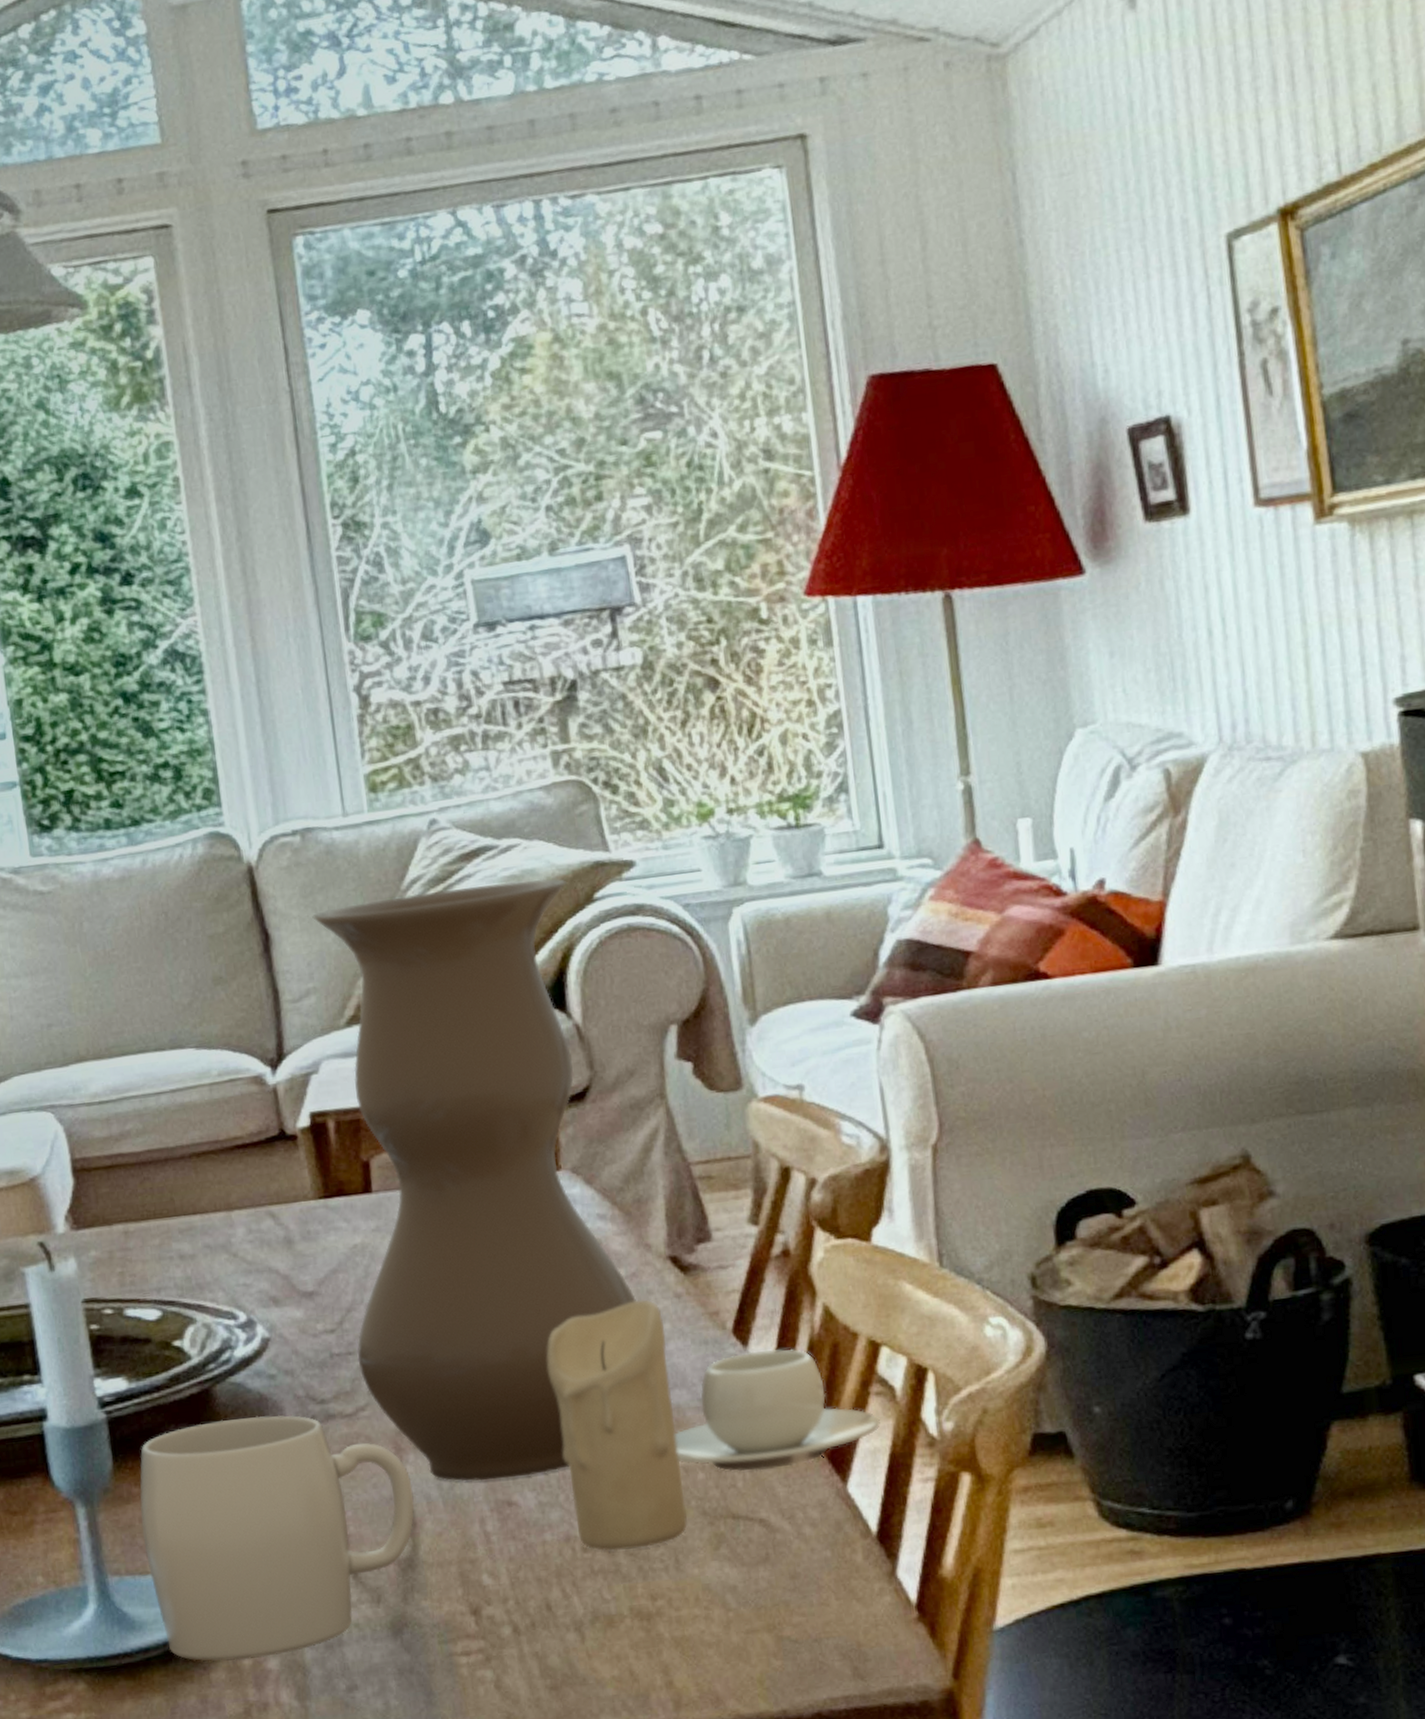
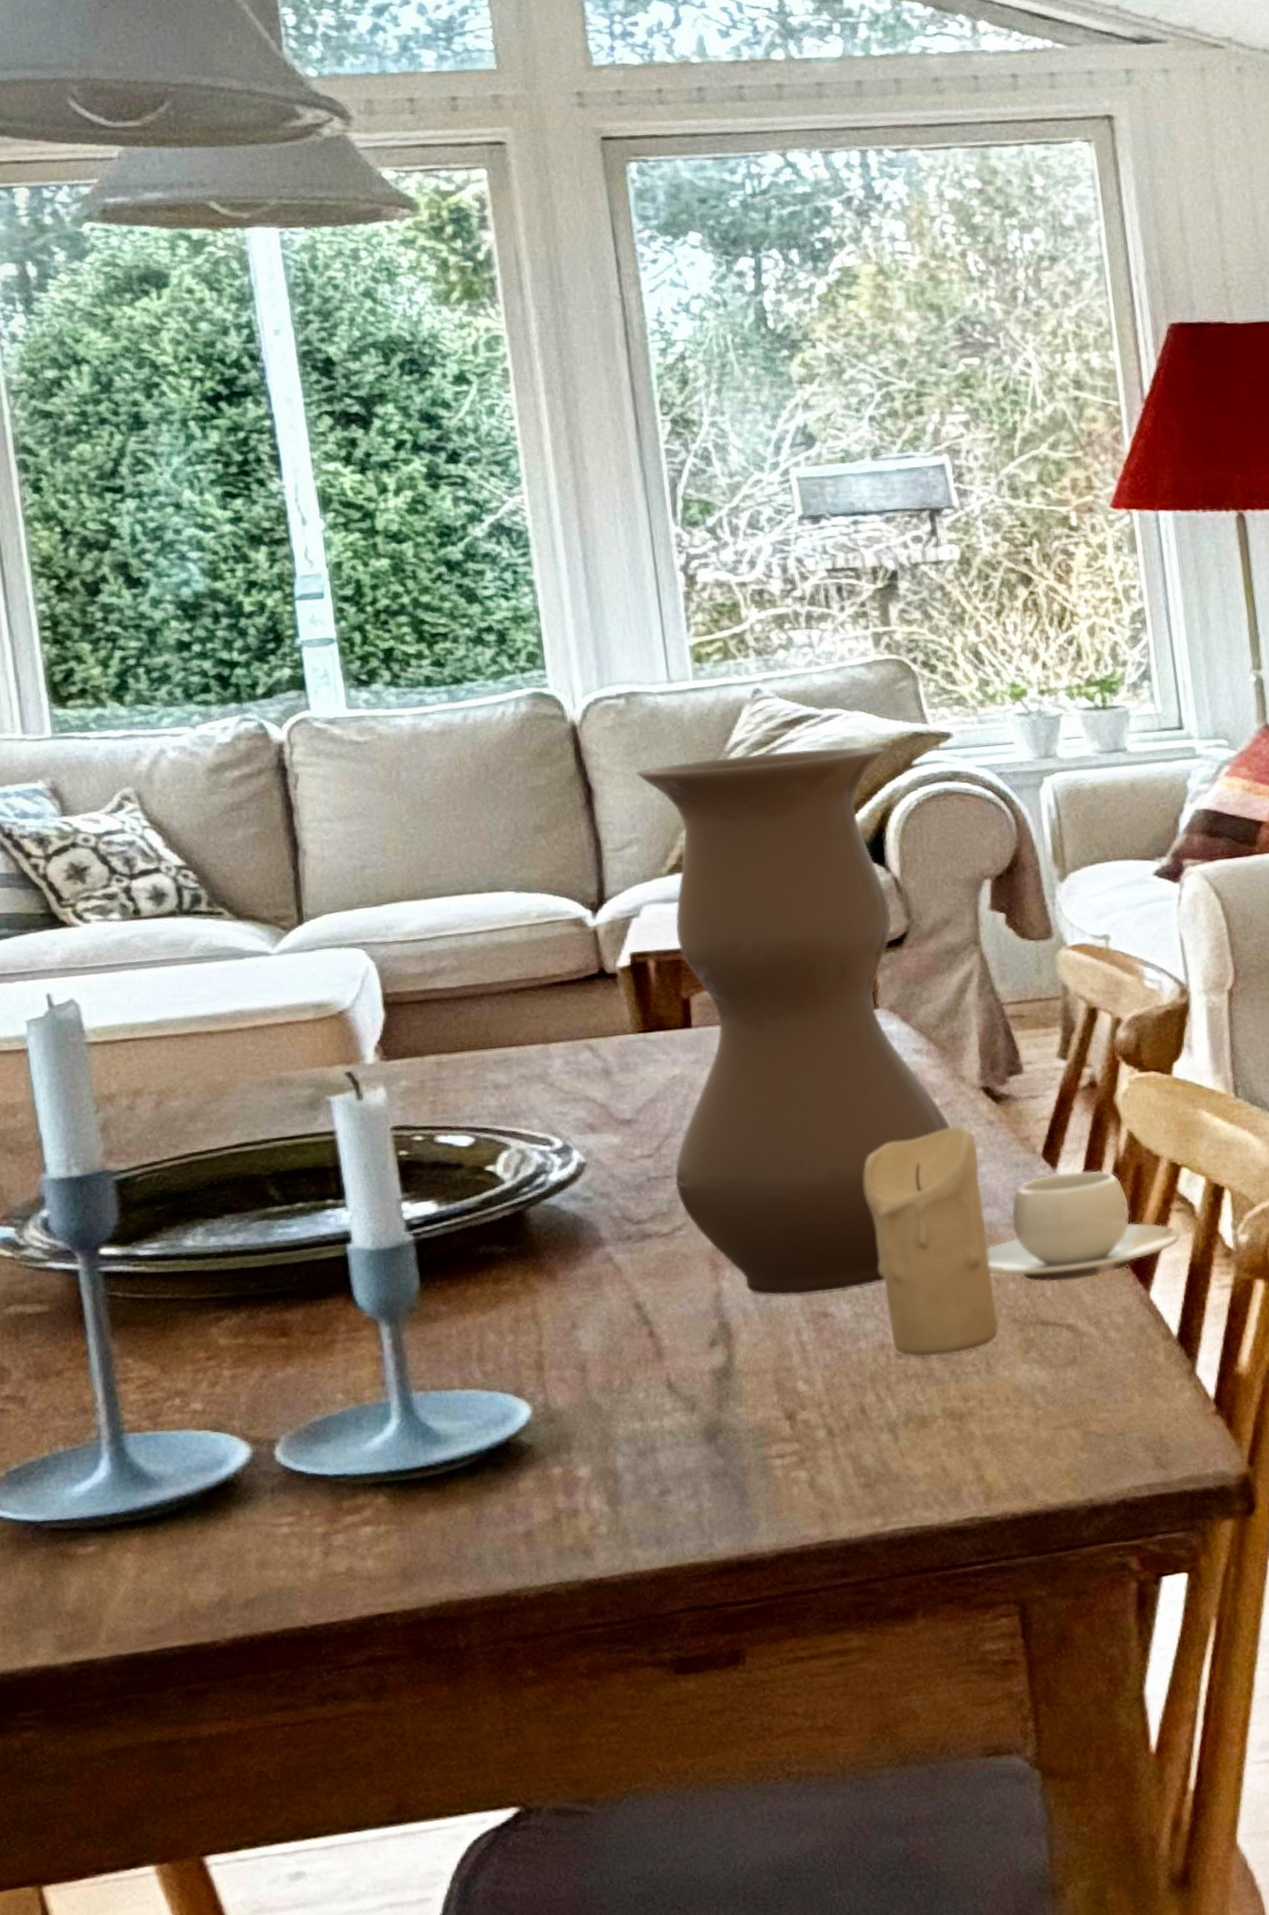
mug: present [139,1415,414,1662] -> none [447,1235,730,1472]

